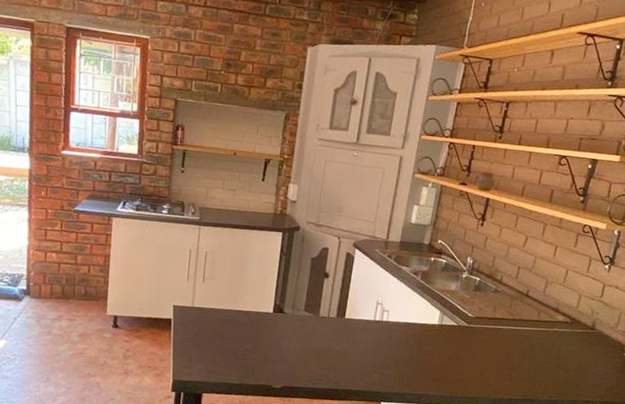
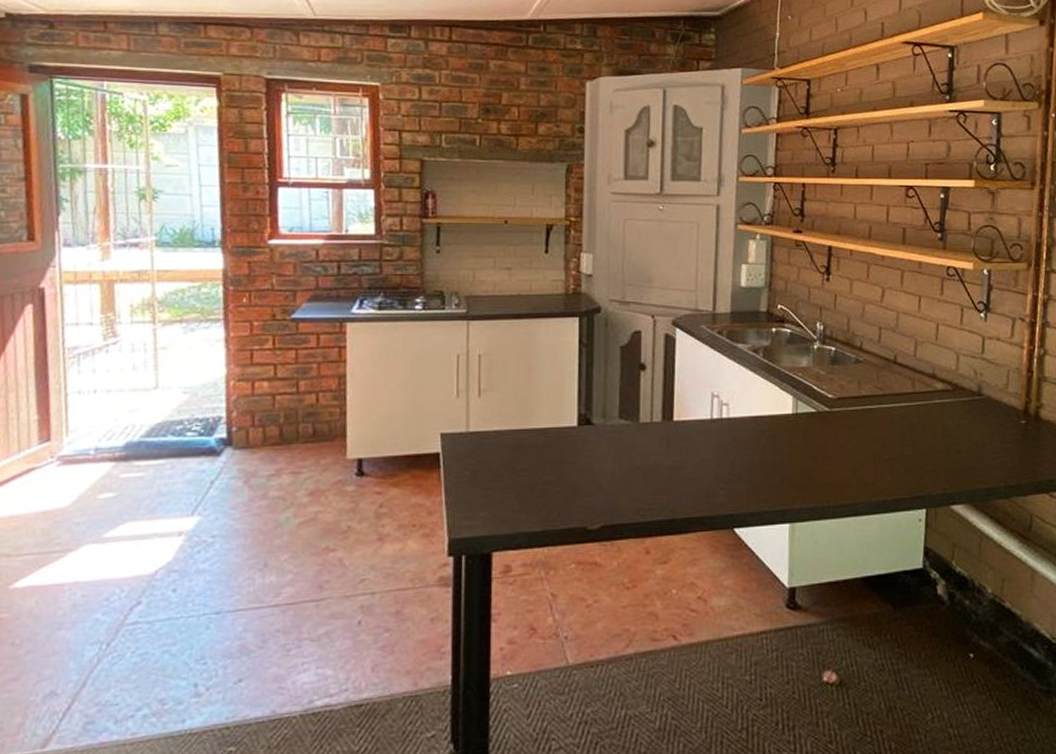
jar: present [476,171,496,192] -> none [812,214,836,238]

